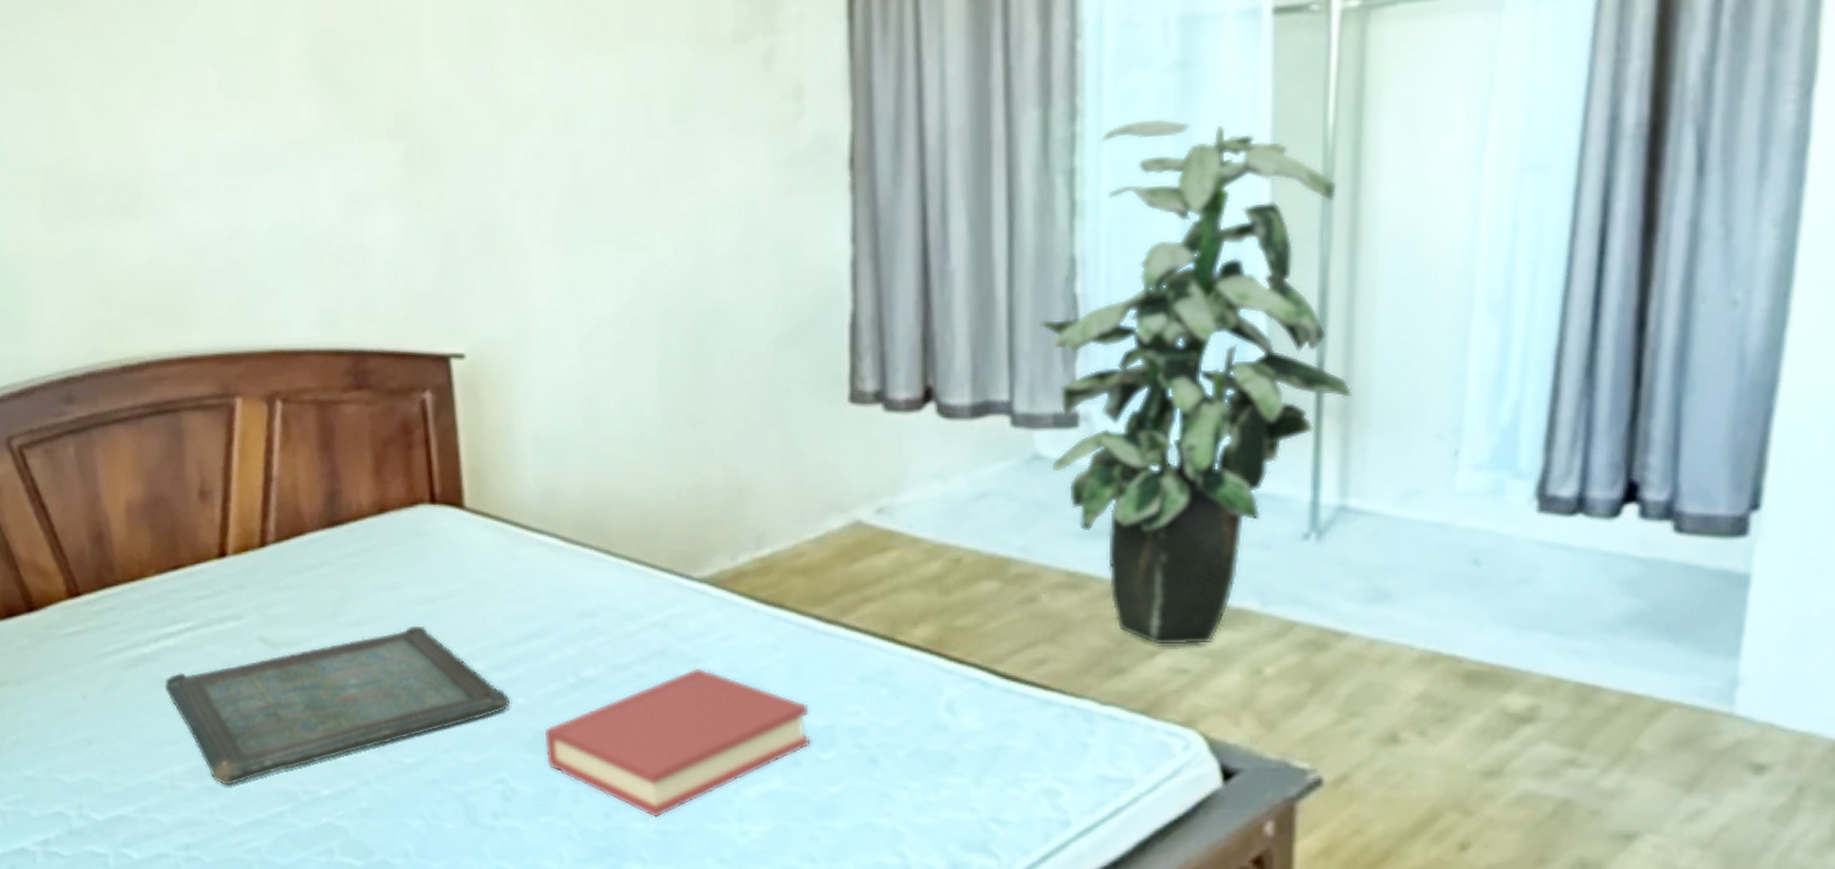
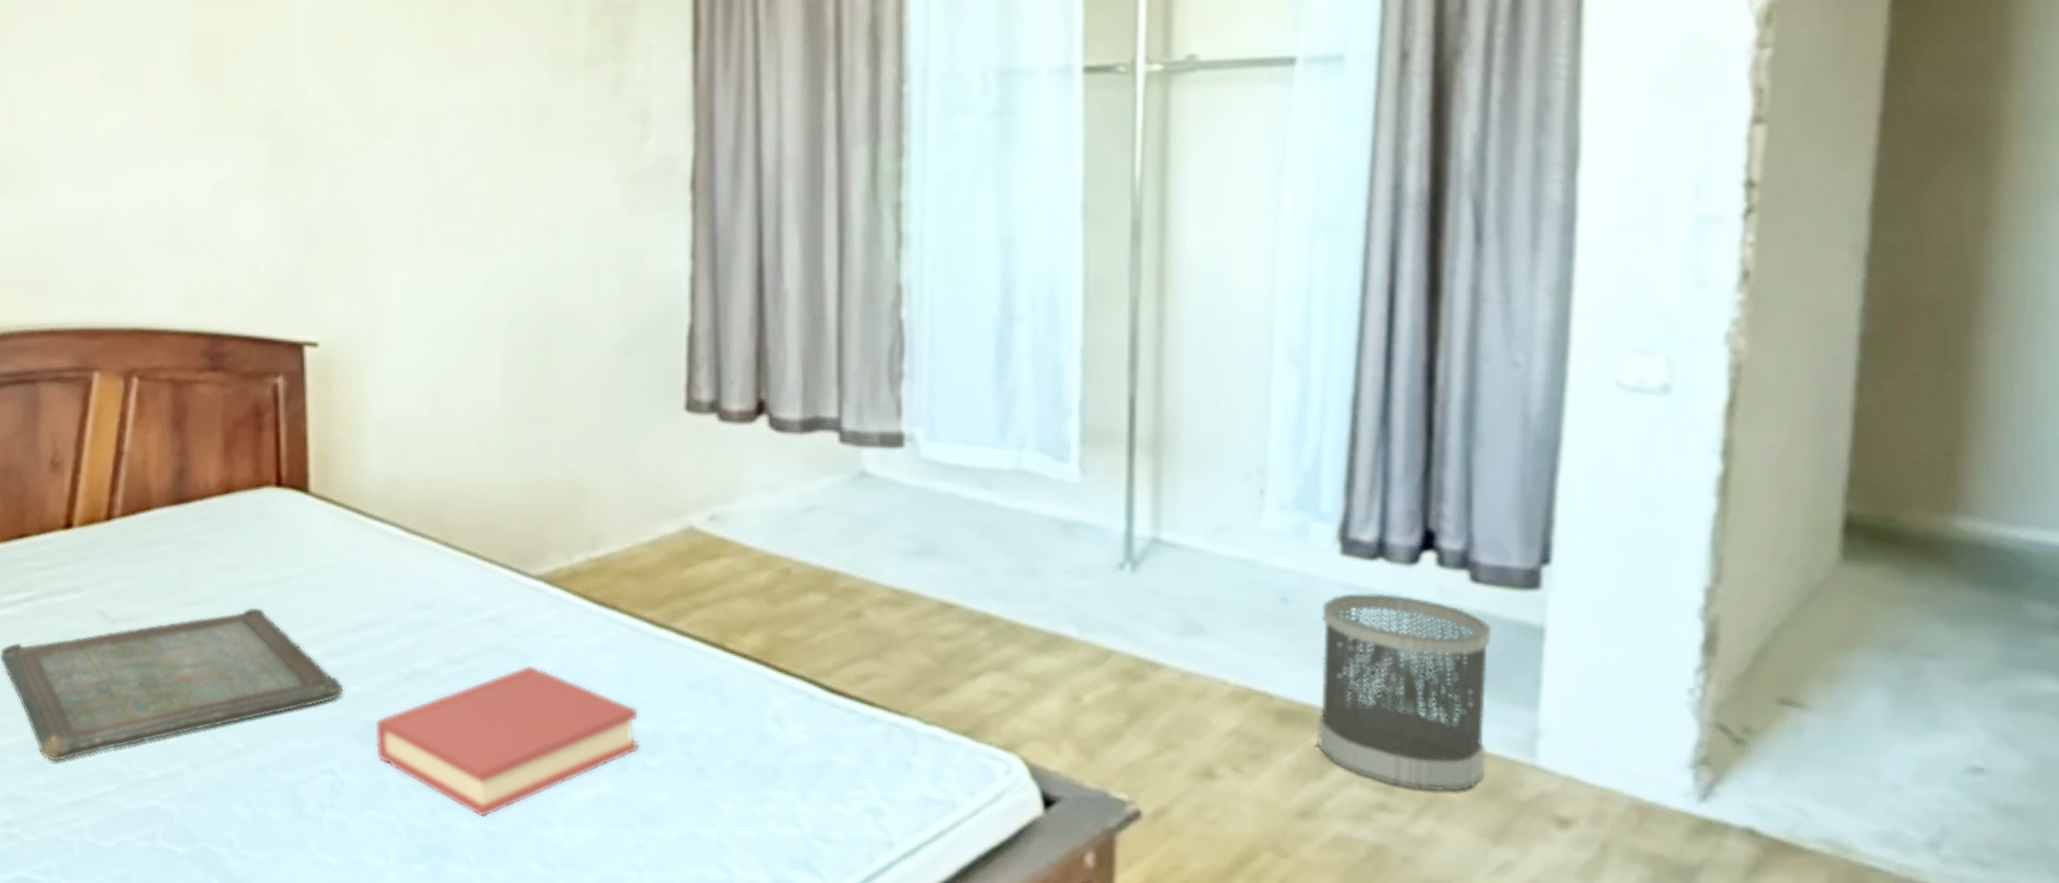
indoor plant: present [1038,118,1351,645] -> none [866,161,1162,668]
wastebasket: none [1506,549,1694,745] -> present [1317,592,1492,792]

